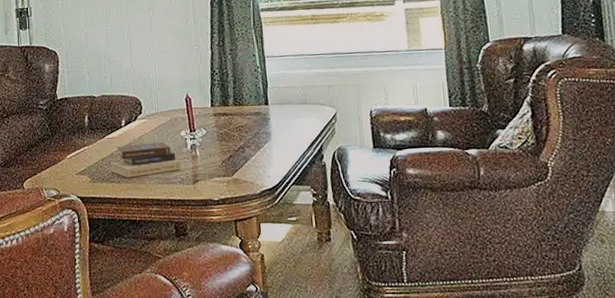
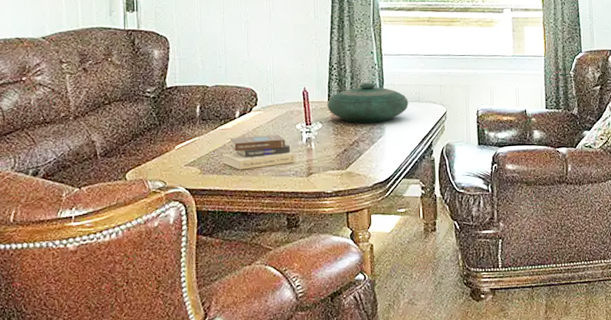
decorative bowl: none [210,86,295,129] -> present [327,82,409,123]

